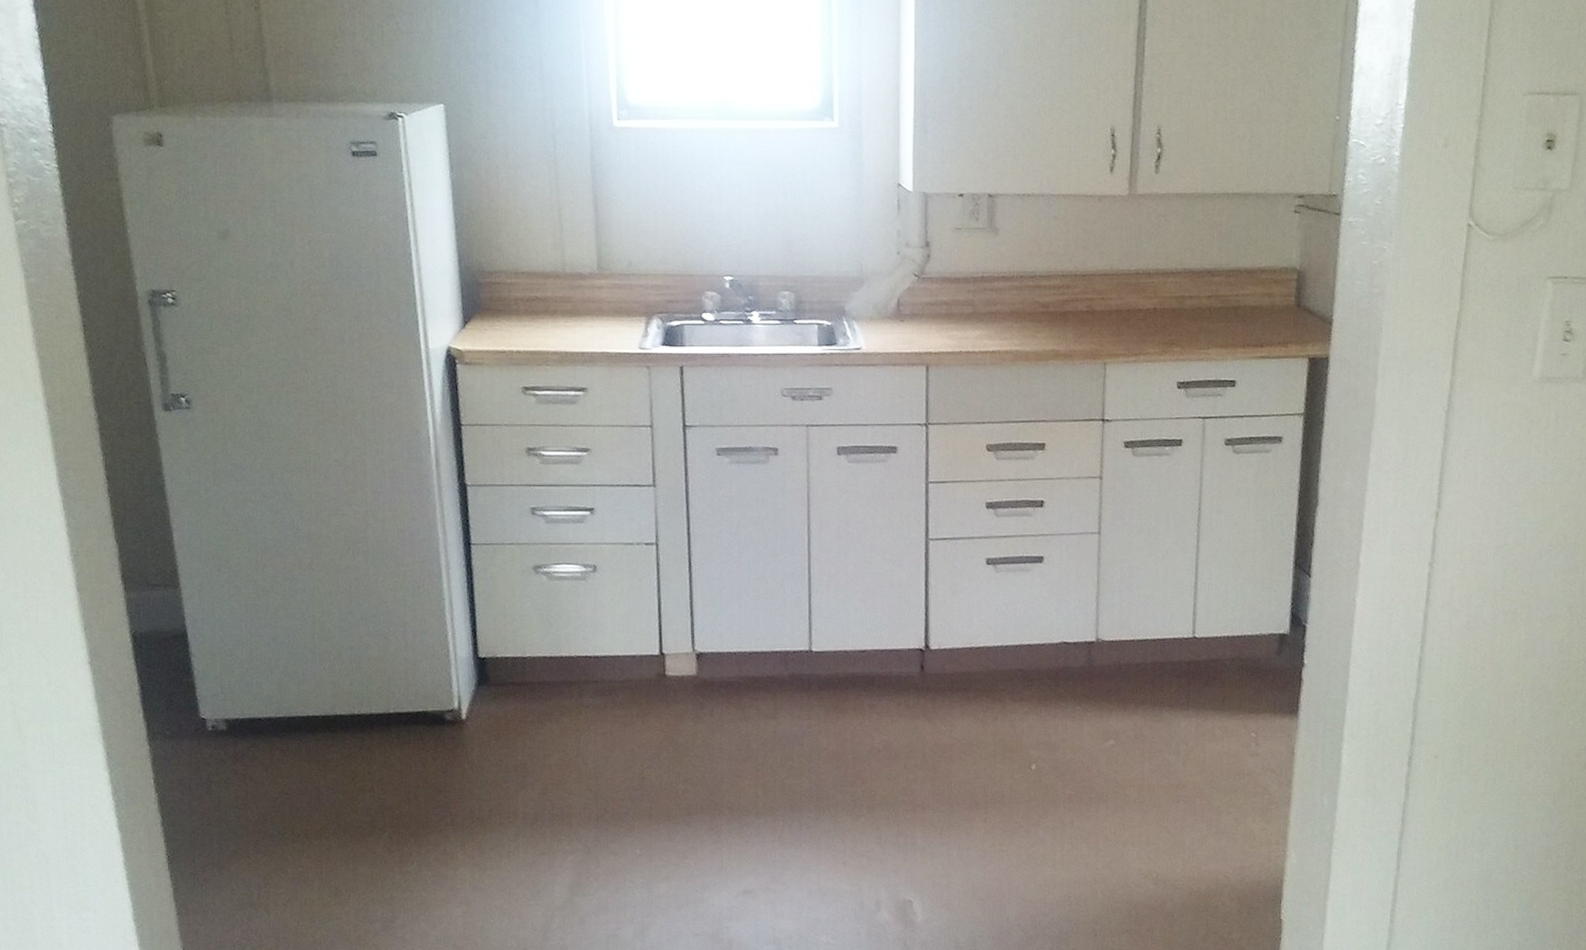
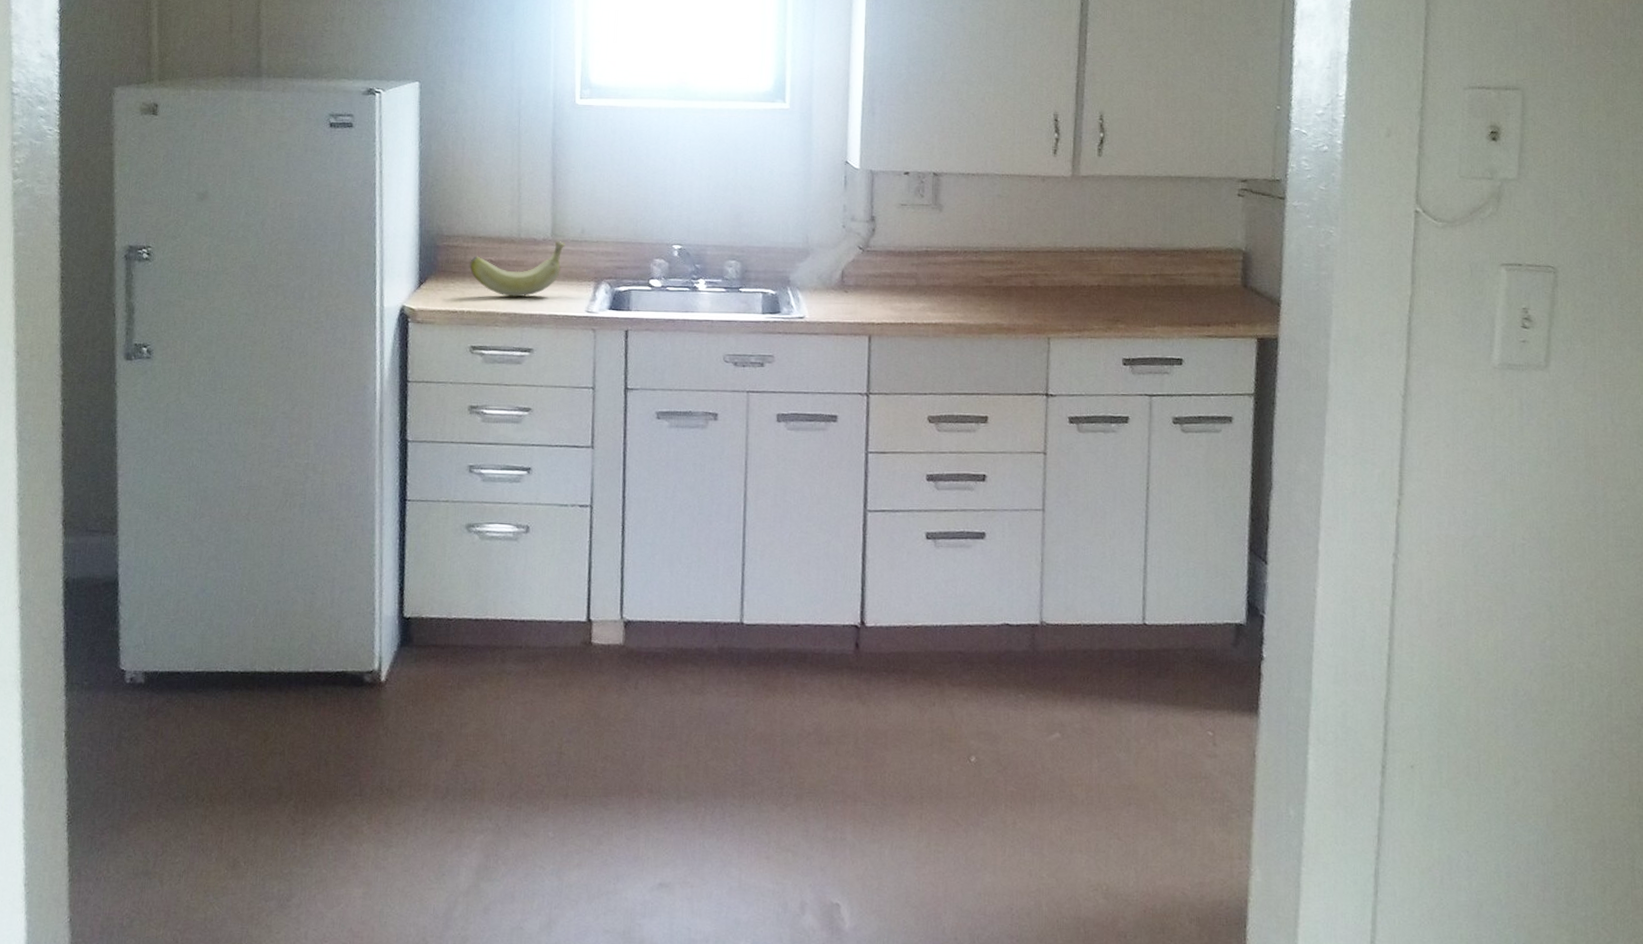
banana: none [515,275,613,335] -> present [469,241,565,297]

